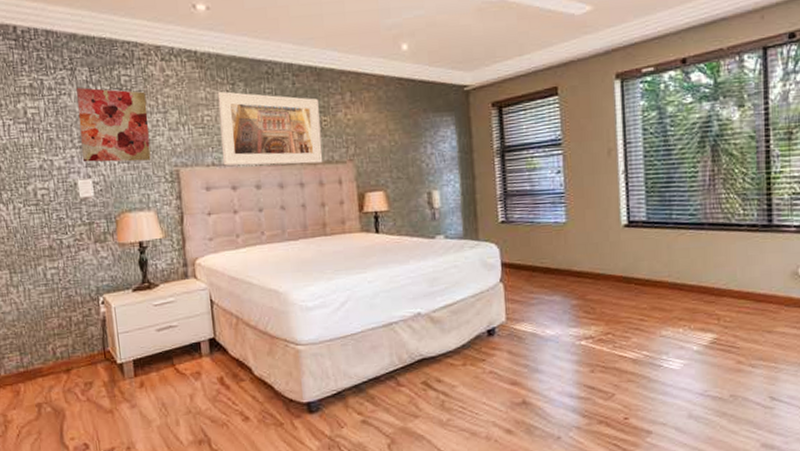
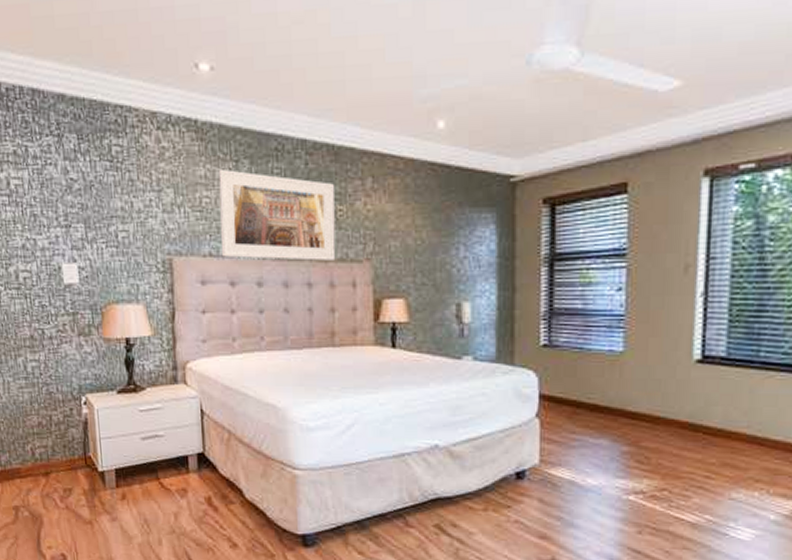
wall art: present [76,87,151,162] -> none [63,156,142,246]

